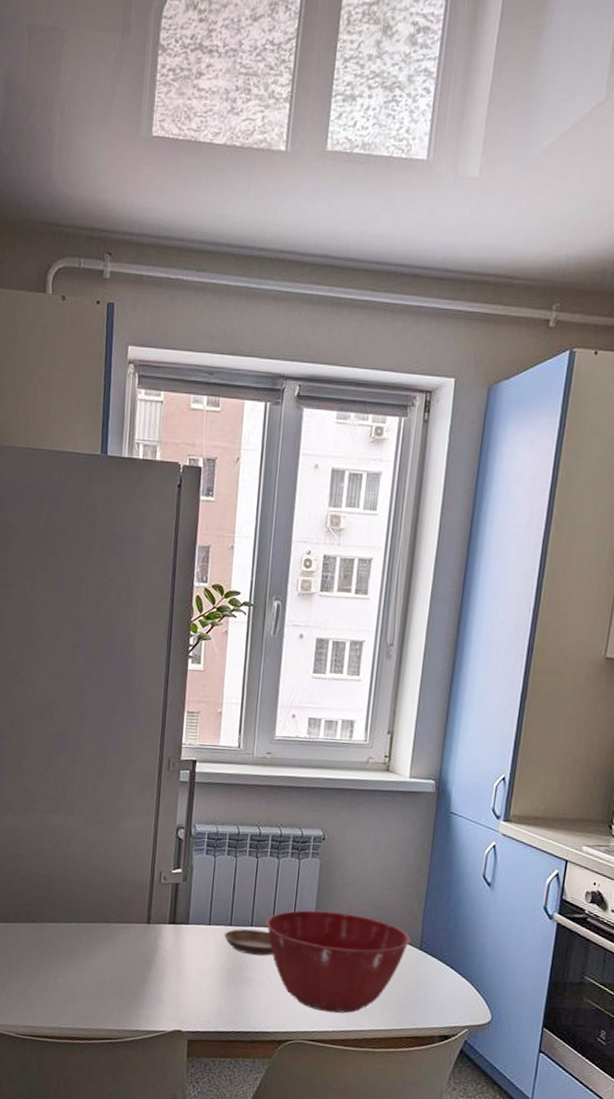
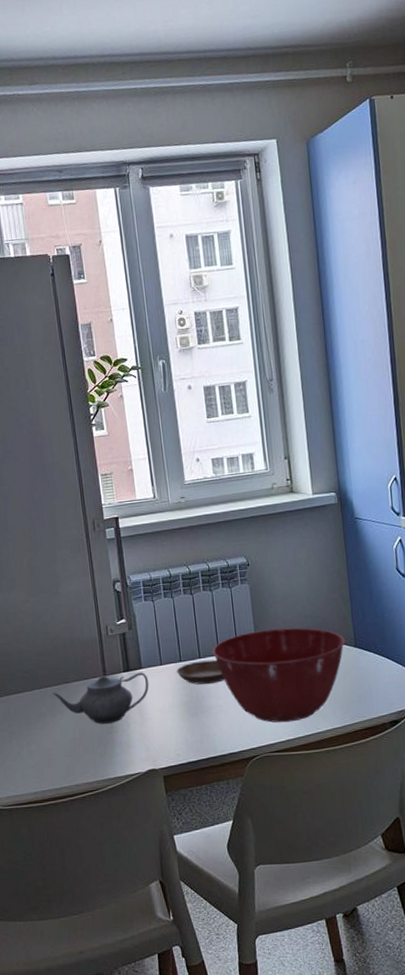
teapot: none [91,922,193,974] -> present [53,672,149,724]

